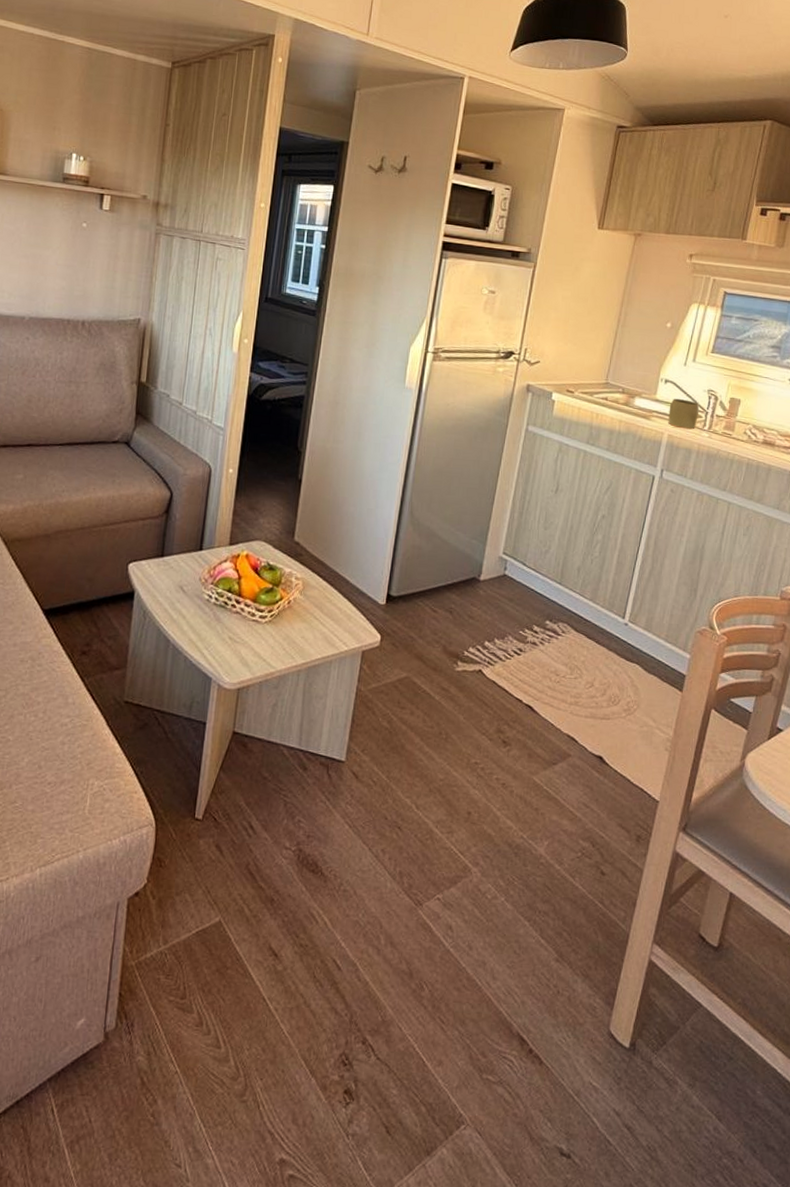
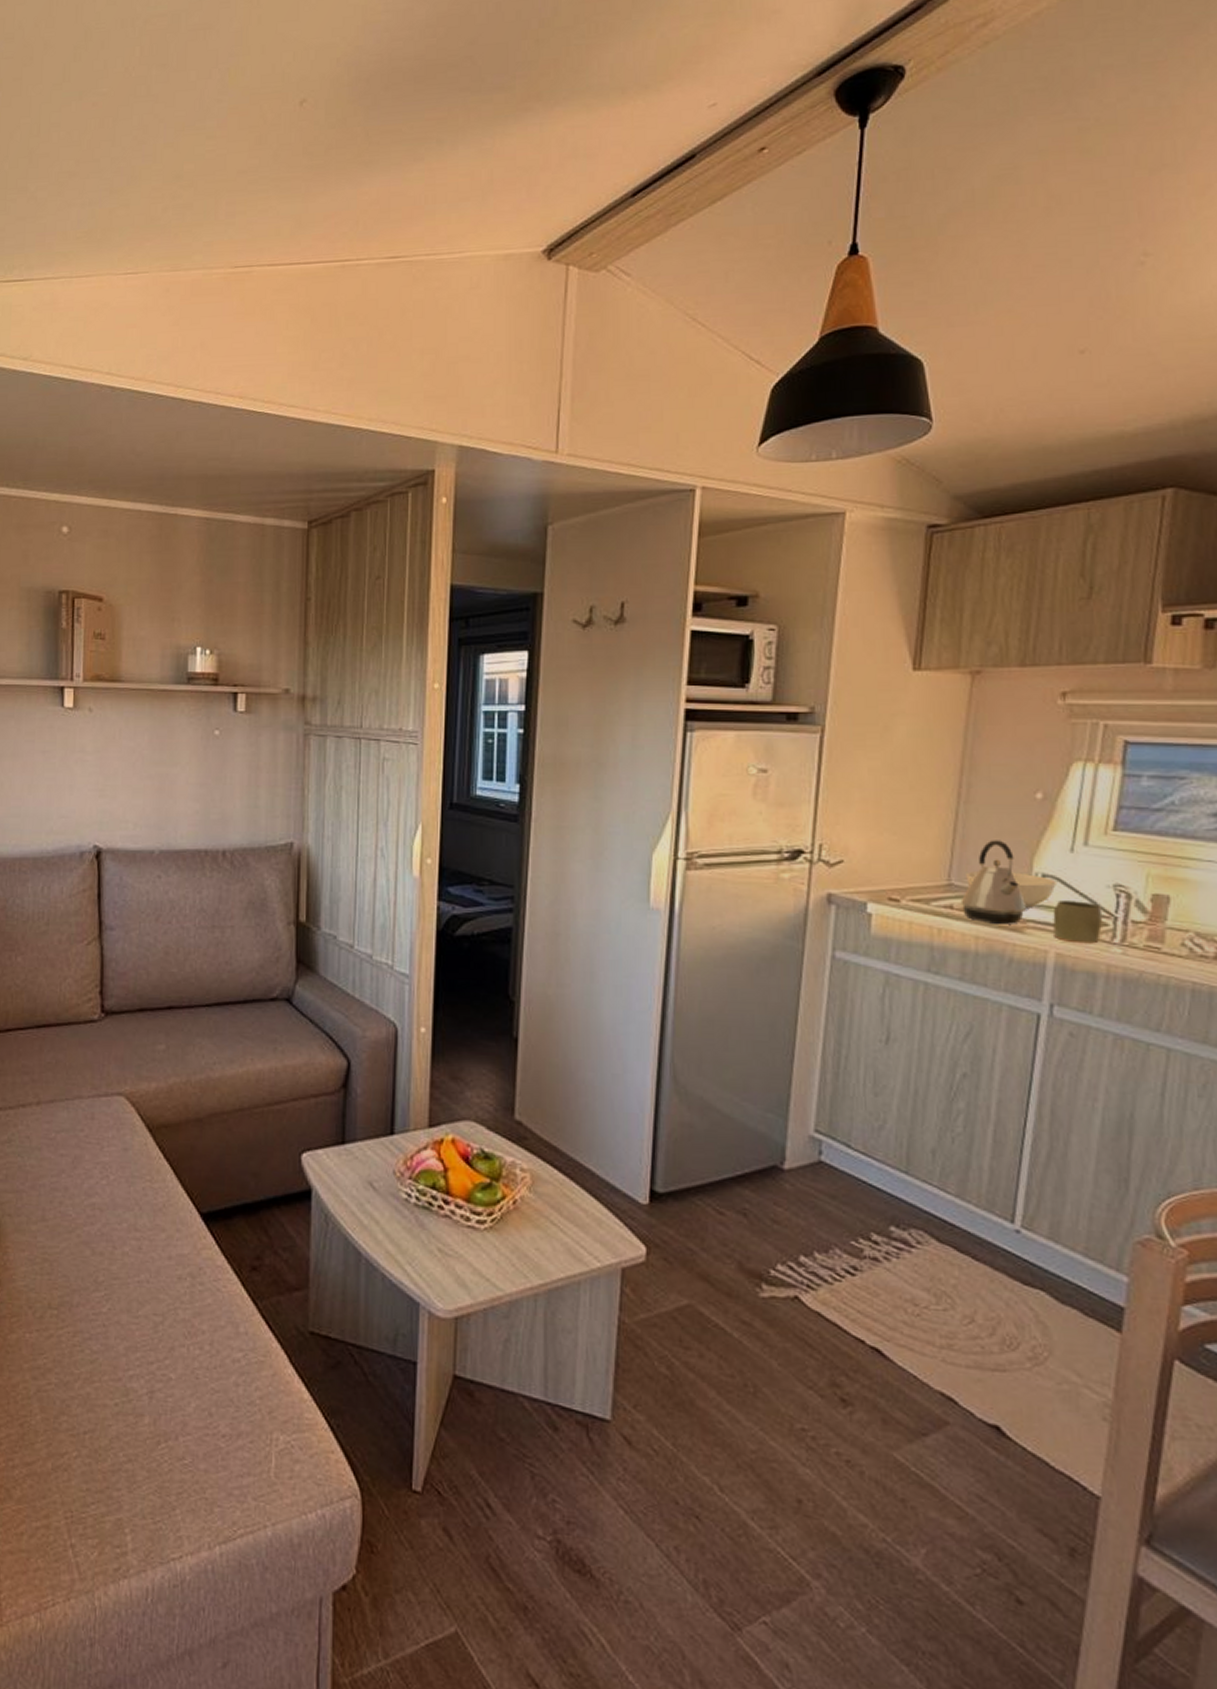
kettle: none [612,353,653,413] -> present [960,840,1026,924]
bowl: none [618,375,674,403] -> present [966,872,1058,908]

